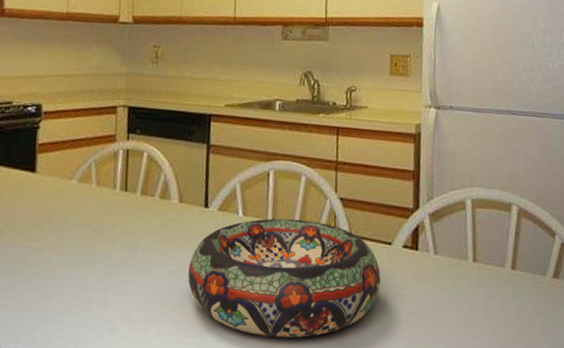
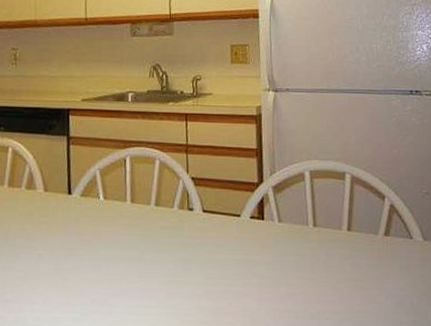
decorative bowl: present [188,218,381,338] -> none [56,199,233,307]

